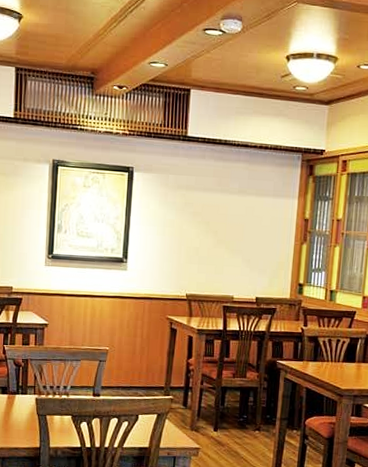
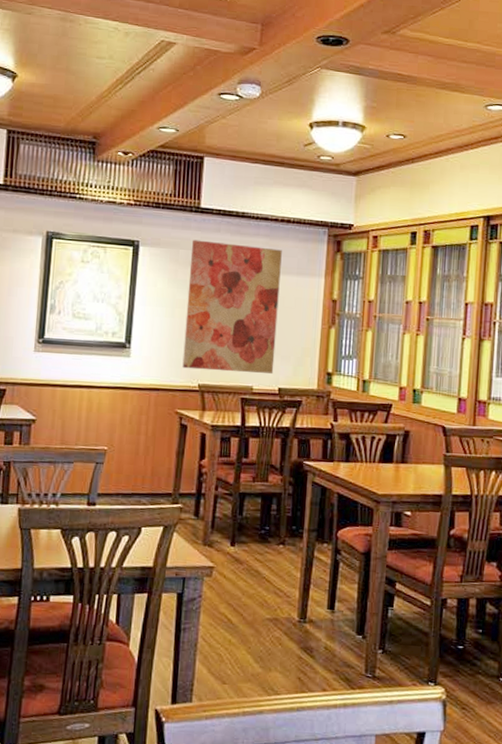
wall art: none [172,165,260,285] -> present [182,239,282,374]

